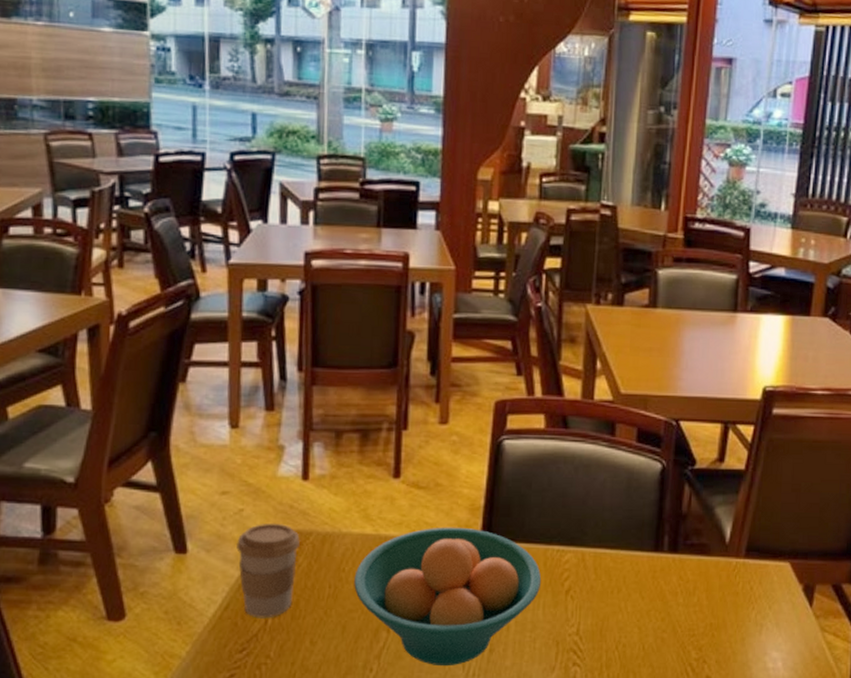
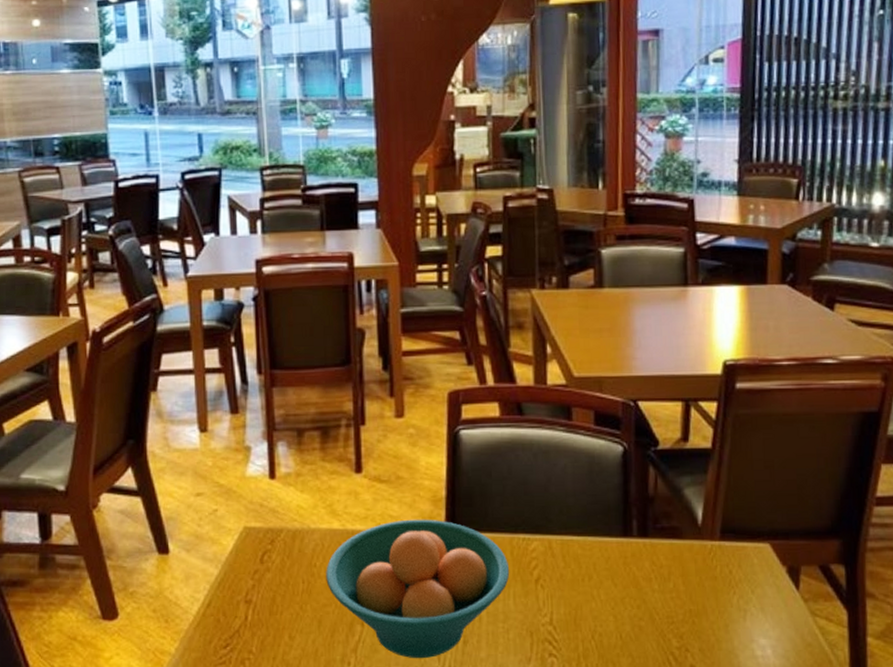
coffee cup: present [236,523,300,618] -> none [213,521,272,615]

